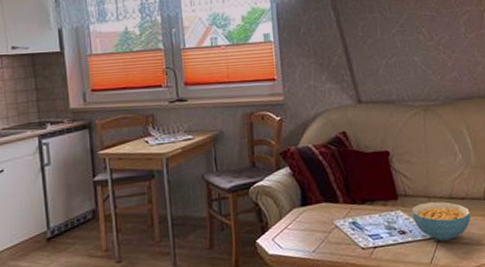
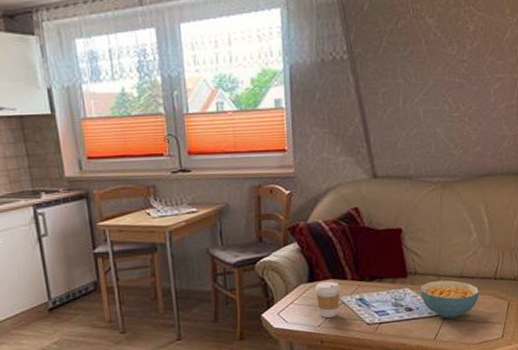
coffee cup: none [308,204,333,243] -> present [315,281,340,318]

